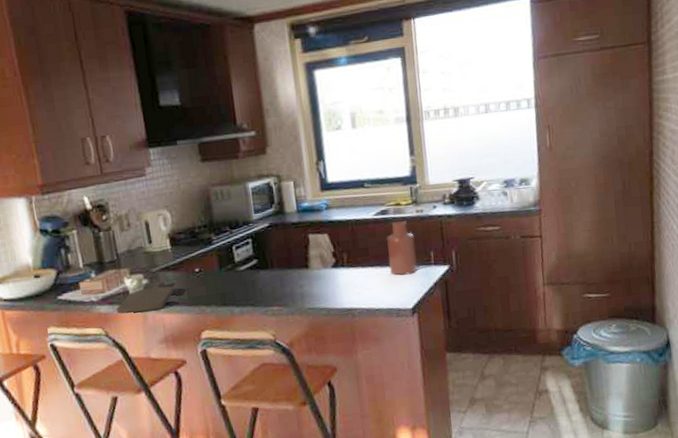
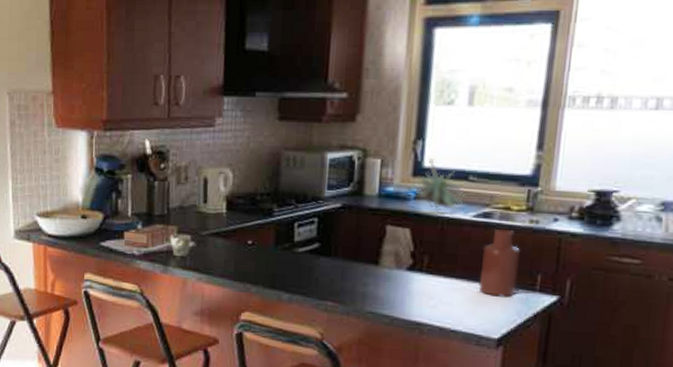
cutting board: present [116,280,175,314] -> none [156,246,222,278]
plant: none [316,174,368,218] -> present [403,159,469,215]

